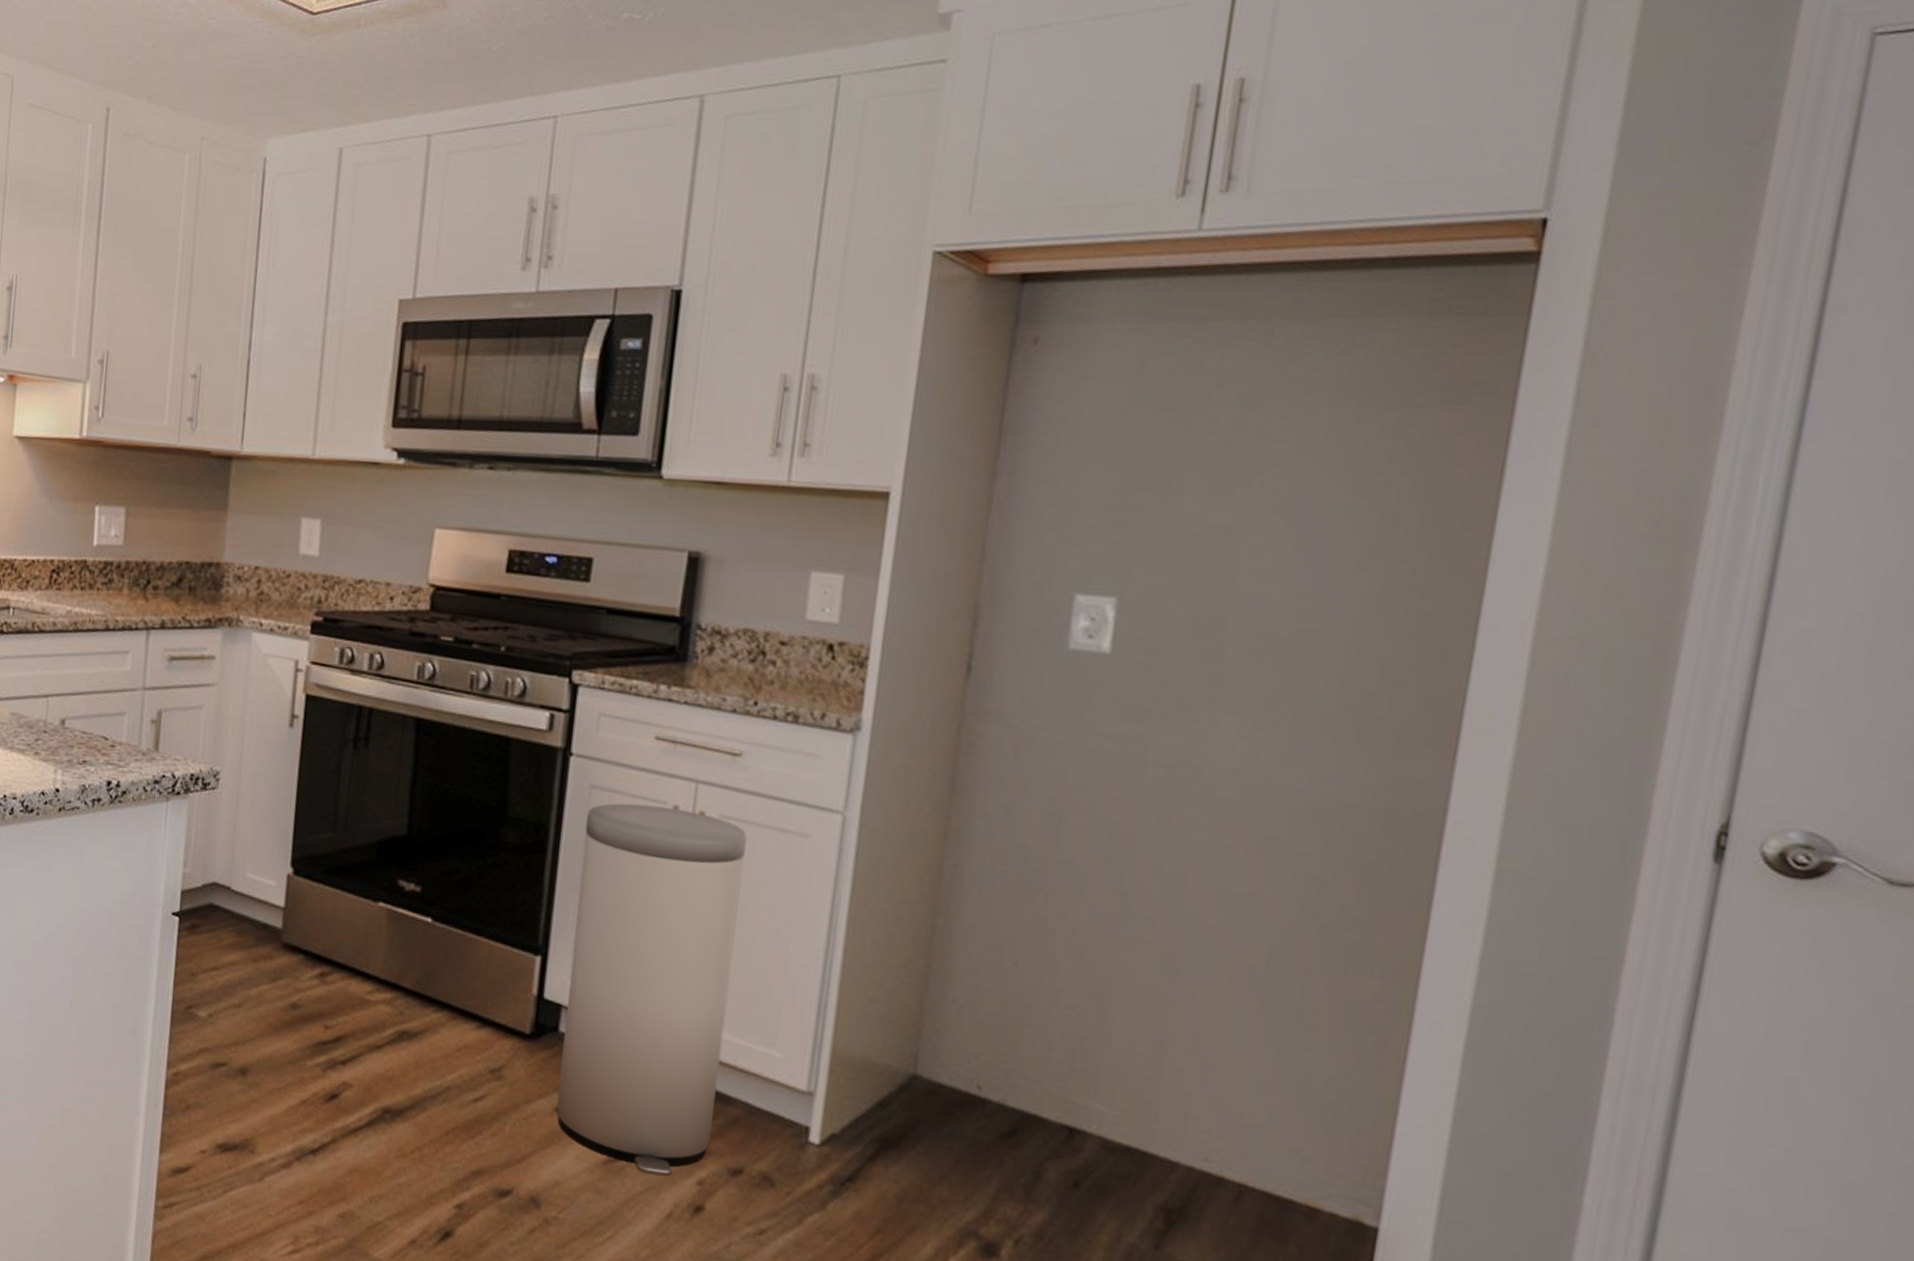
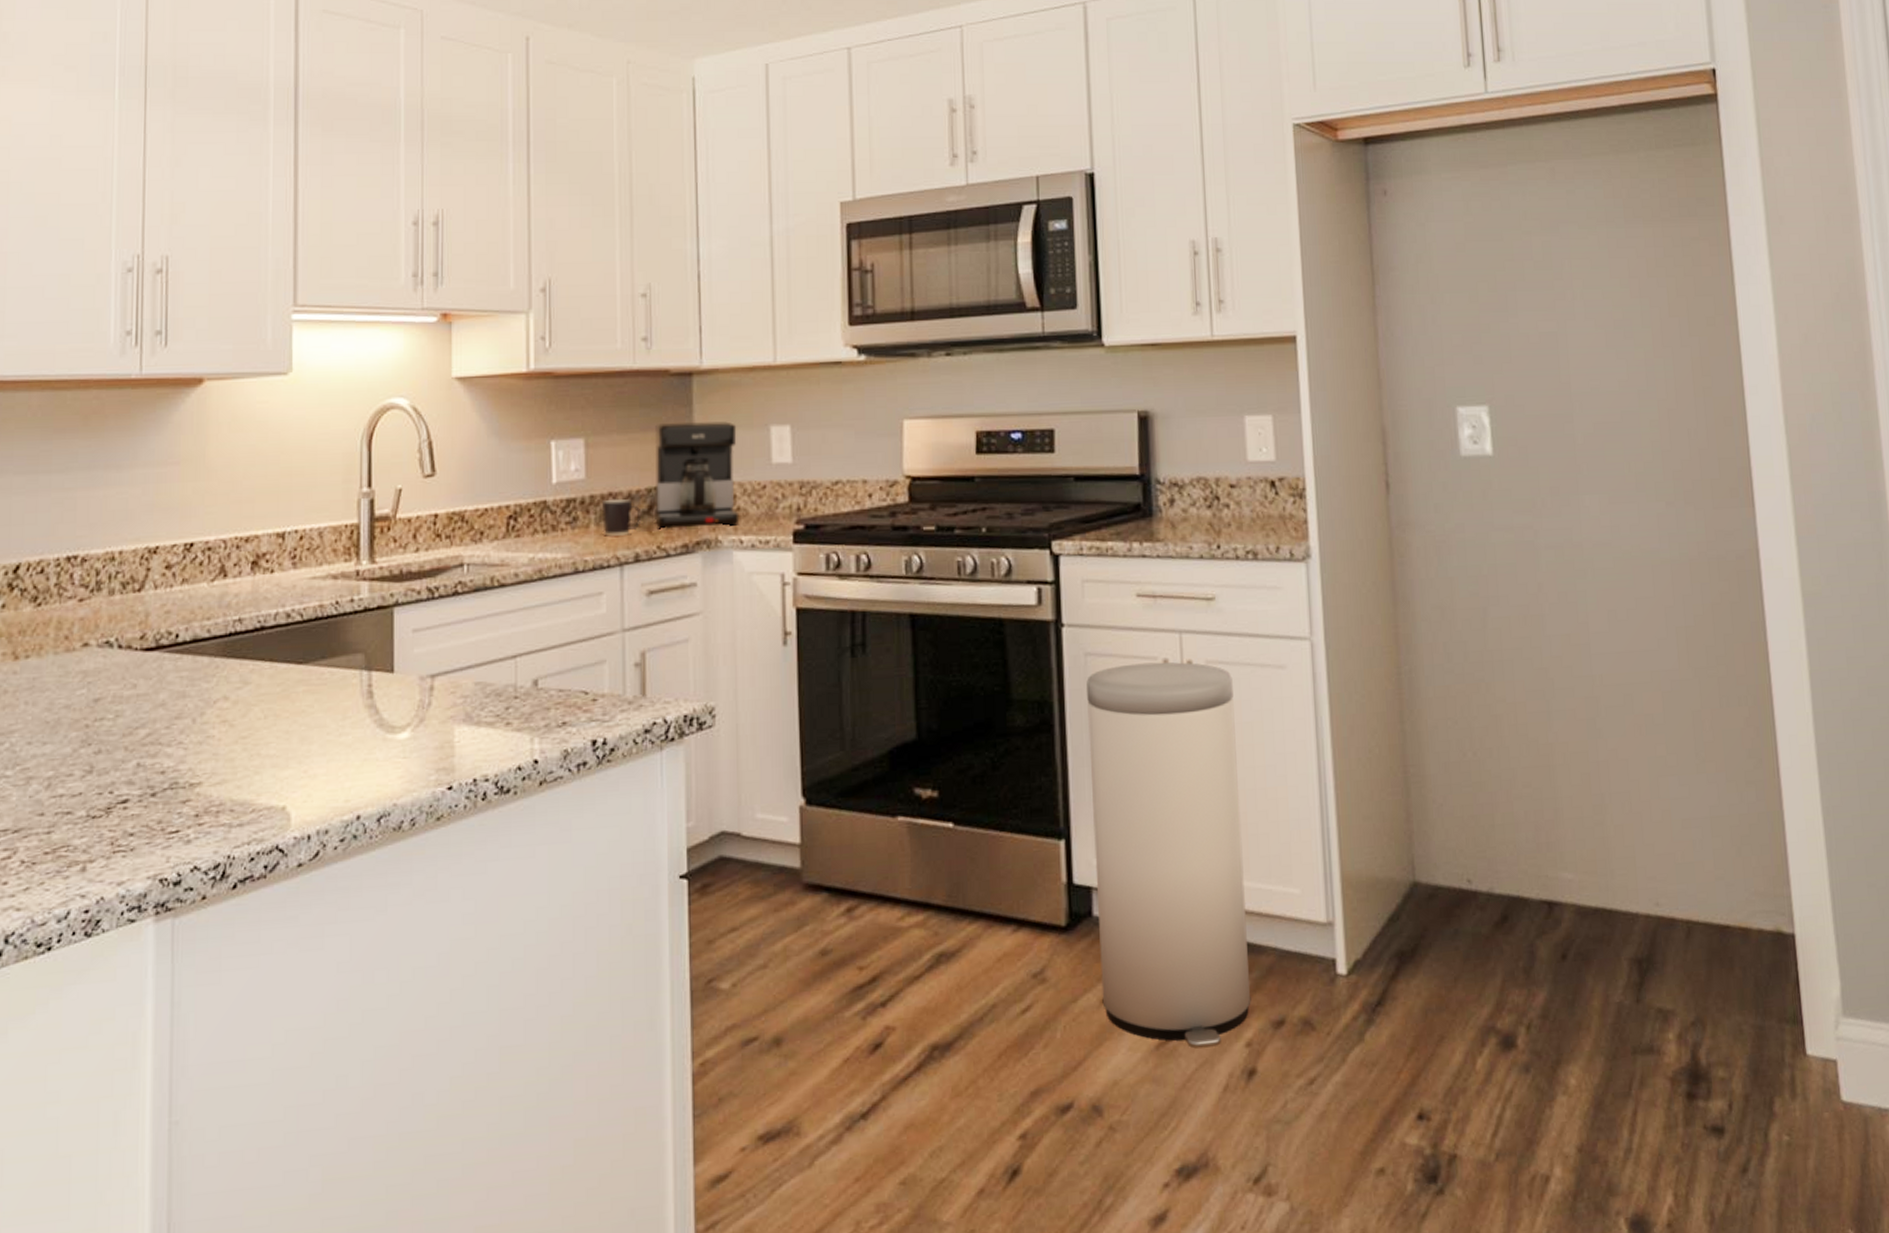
mug: none [134,567,170,603] -> present [601,498,640,538]
coffee maker: none [182,502,269,608] -> present [654,421,740,529]

